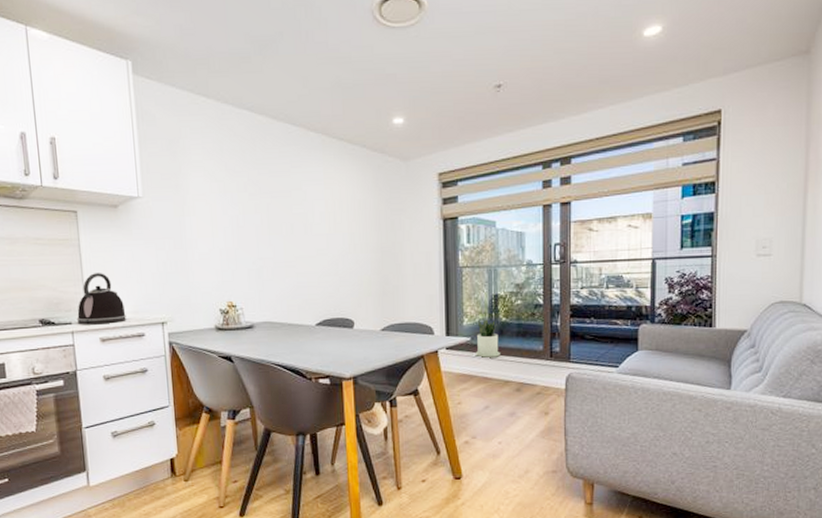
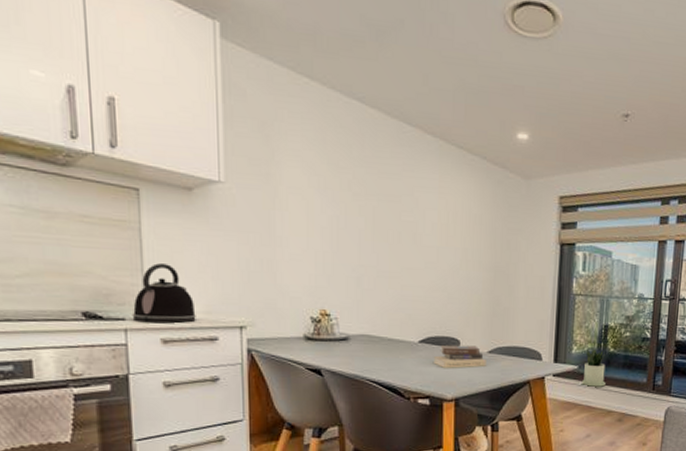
books: none [330,324,380,348] -> present [433,344,486,368]

